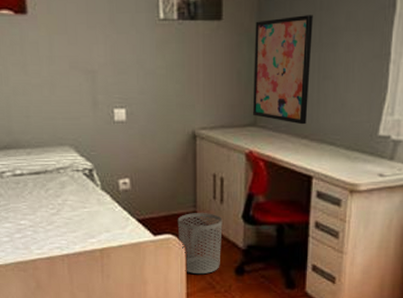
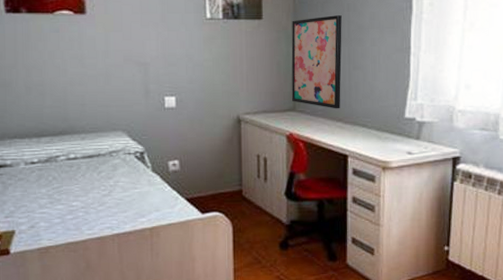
waste bin: present [177,213,223,275] -> none [224,191,267,250]

